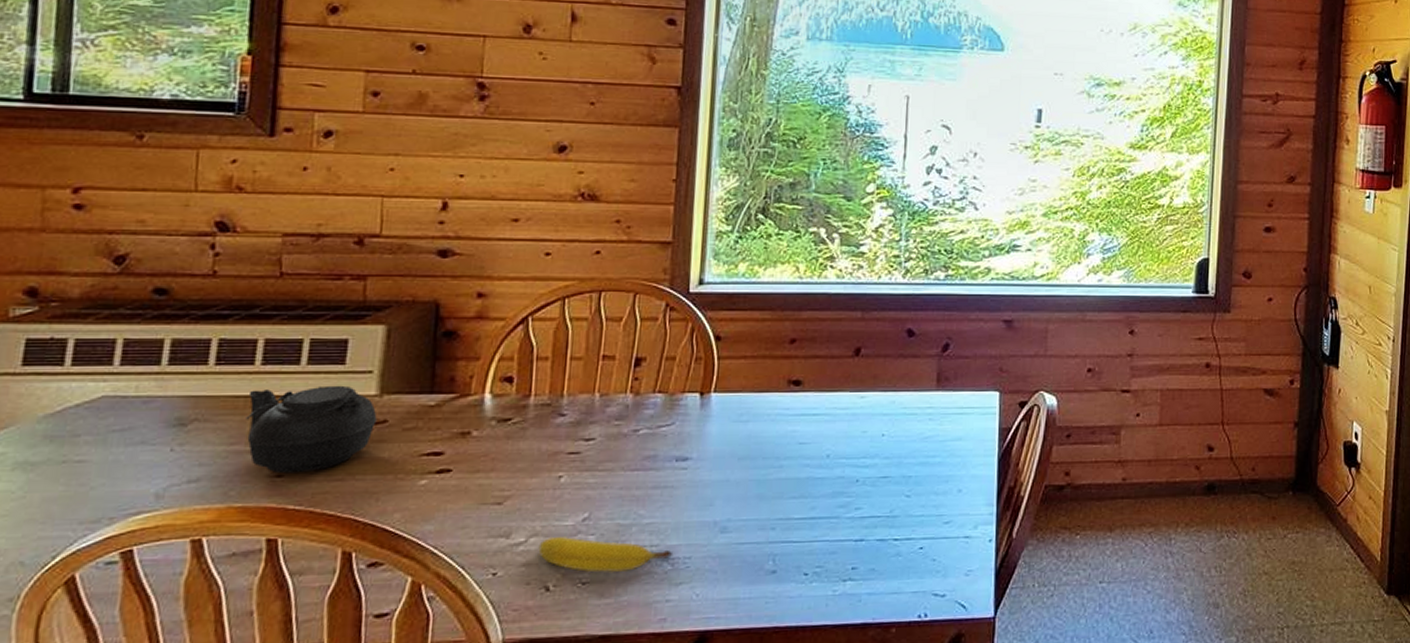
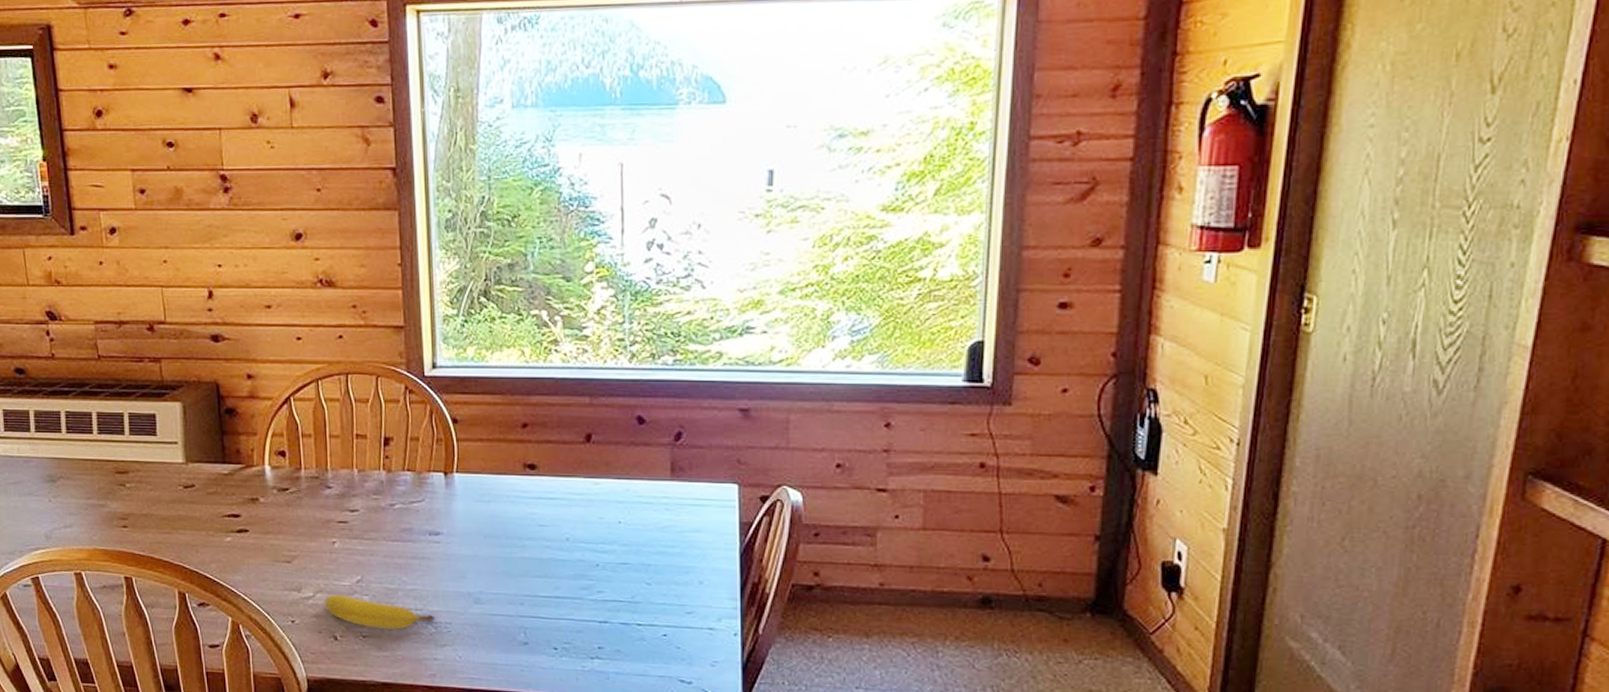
teapot: present [245,385,377,474] -> none [93,453,187,525]

